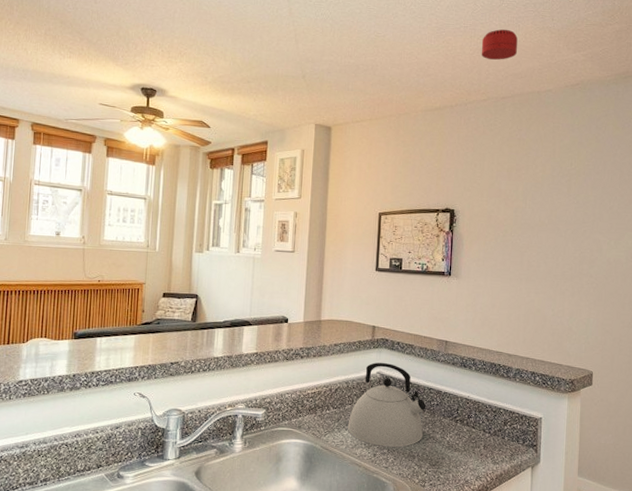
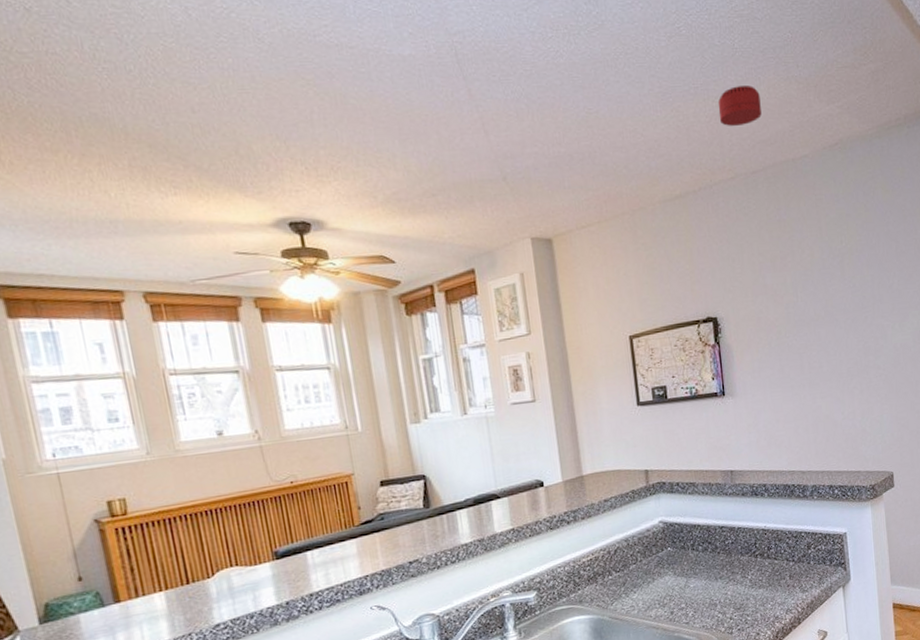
kettle: present [347,363,426,447] -> none [635,508,723,602]

